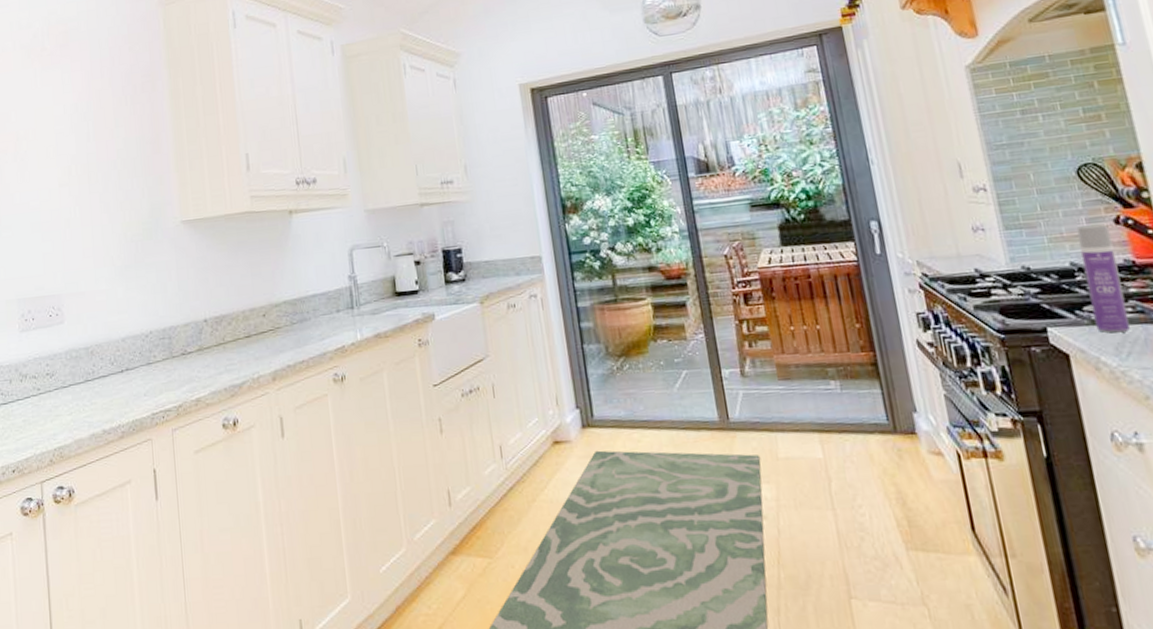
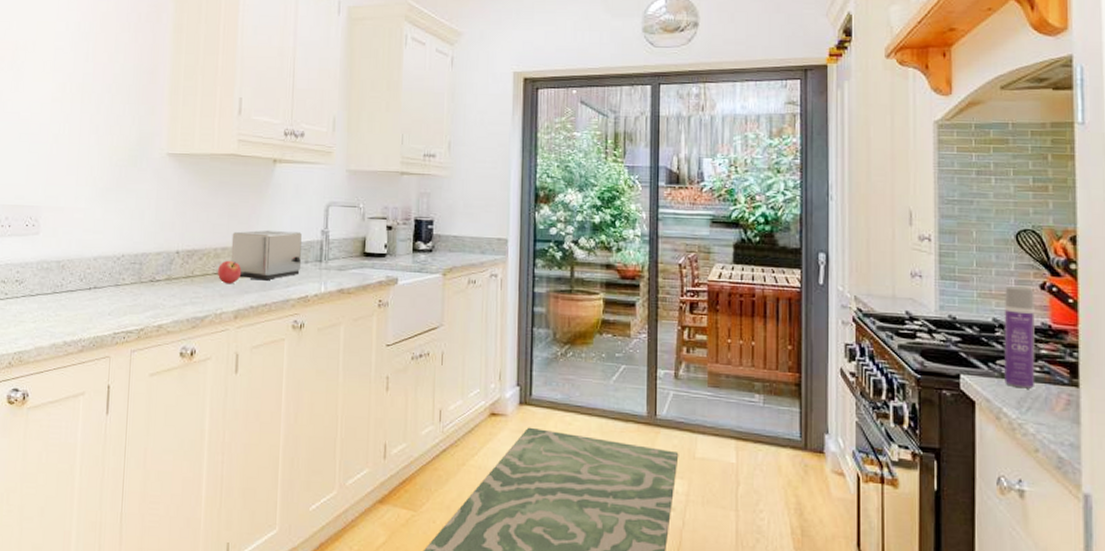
fruit: none [248,321,274,346] -> present [217,260,242,285]
toaster: none [258,281,333,338] -> present [230,229,302,281]

